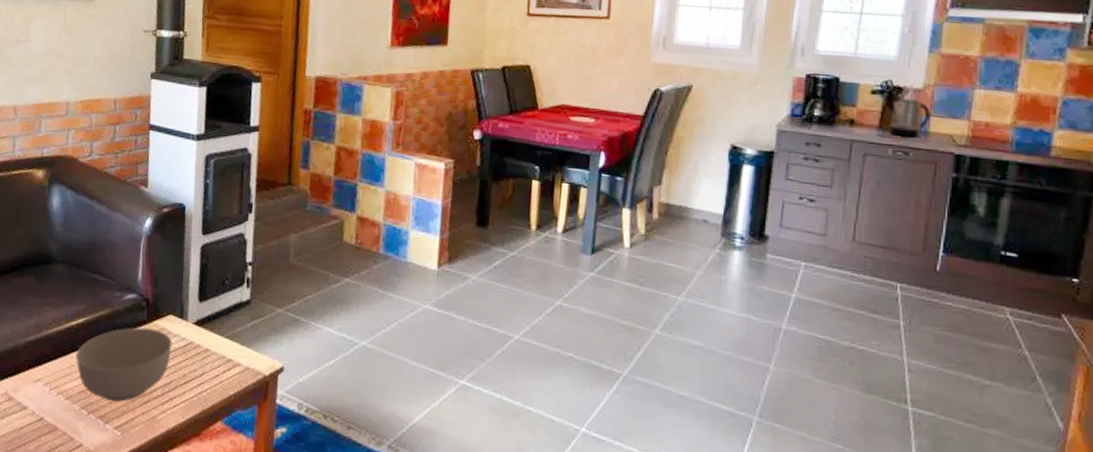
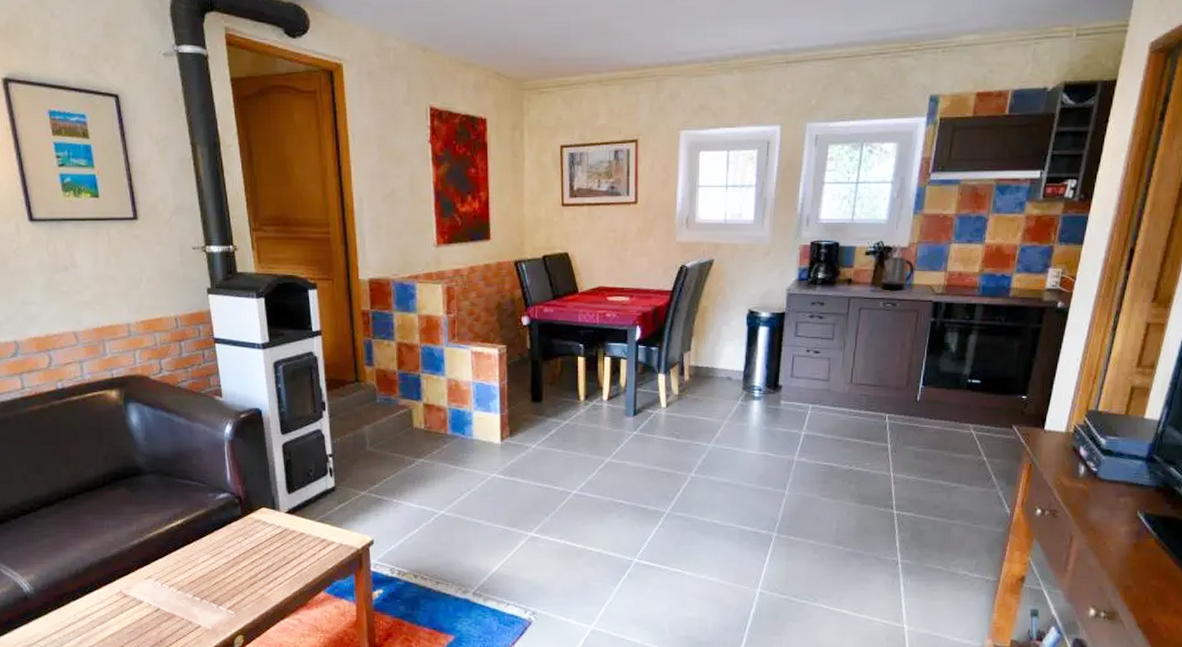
bowl: present [75,327,173,402] -> none [180,520,269,587]

